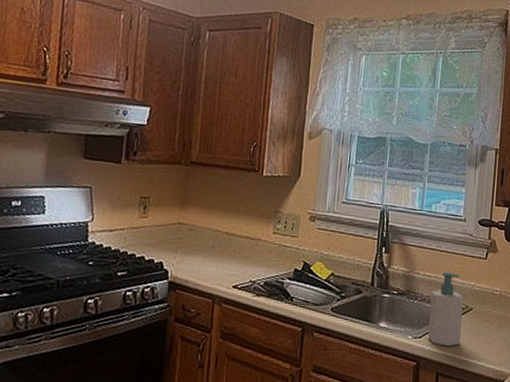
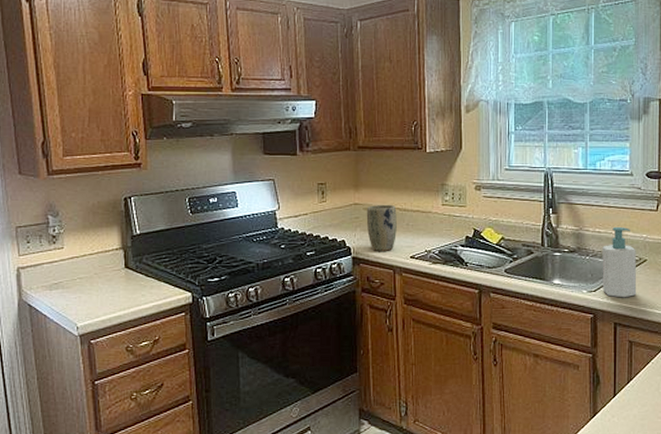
plant pot: none [189,226,224,278] -> present [366,204,397,251]

